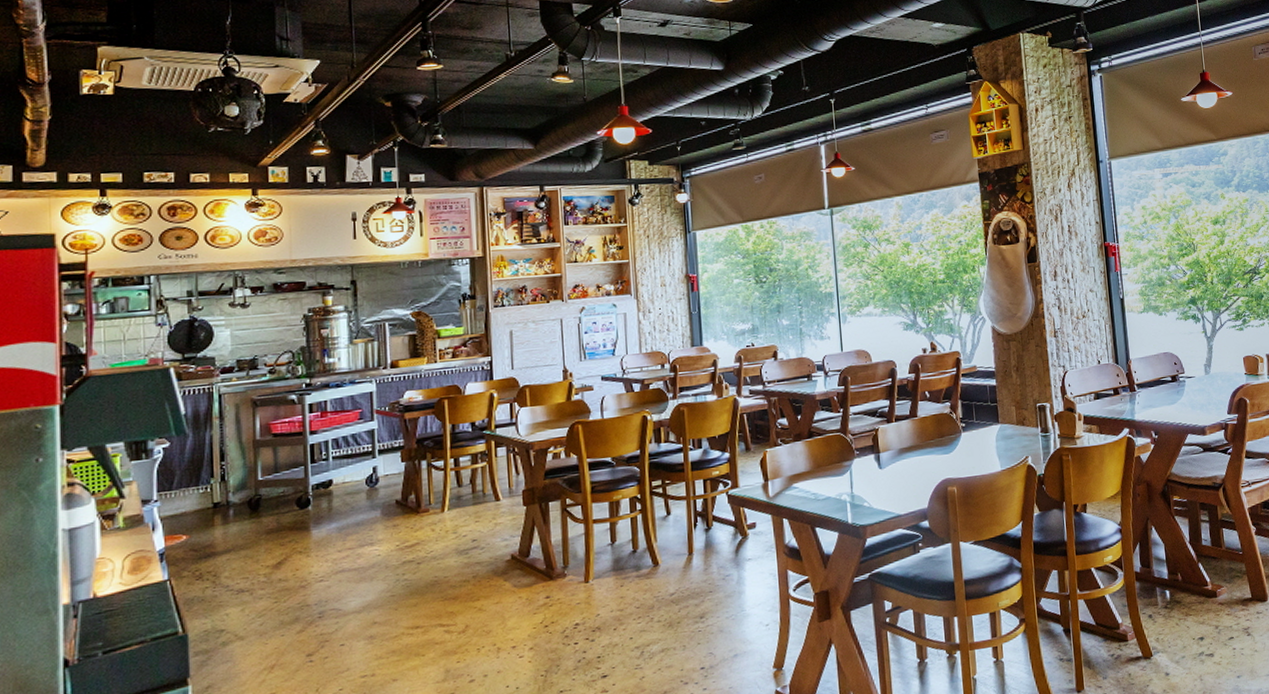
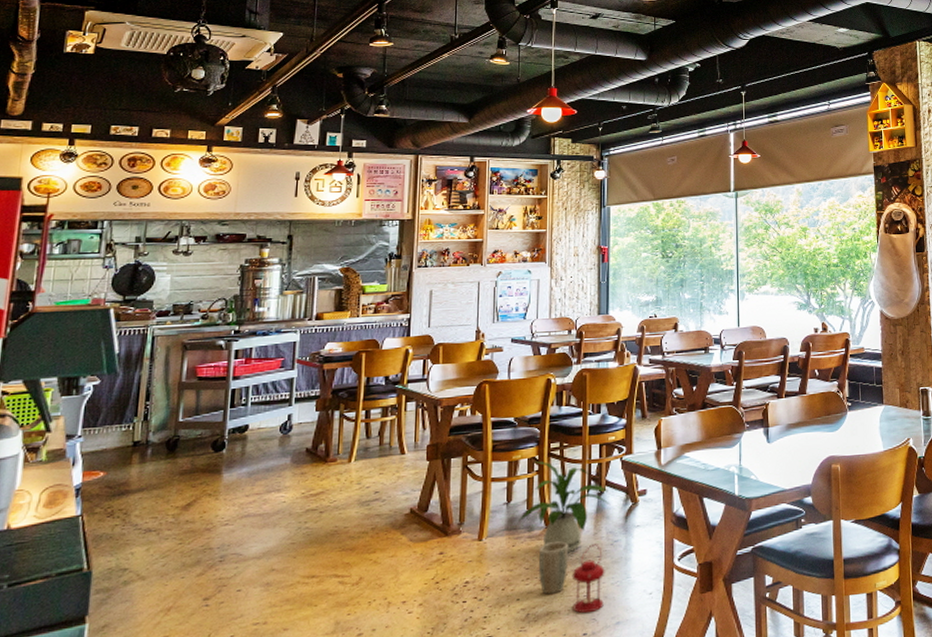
house plant: none [624,500,718,590] -> present [518,461,609,553]
plant pot: none [649,578,680,632] -> present [539,541,568,595]
lantern: none [684,579,720,649] -> present [572,544,605,614]

